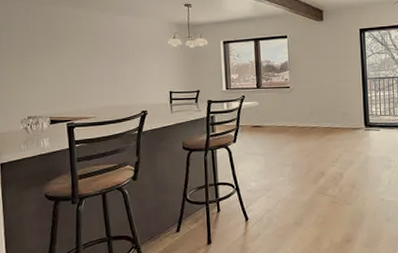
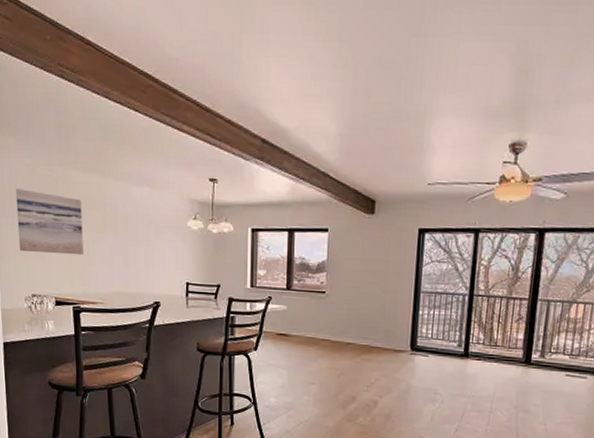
wall art: none [11,26,76,80] -> present [15,189,84,256]

